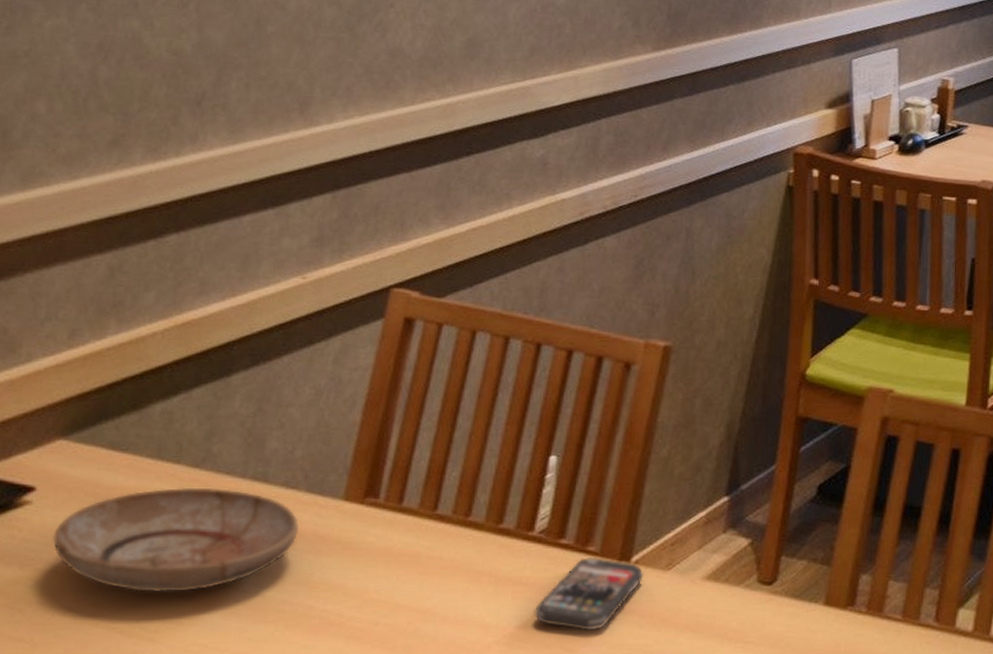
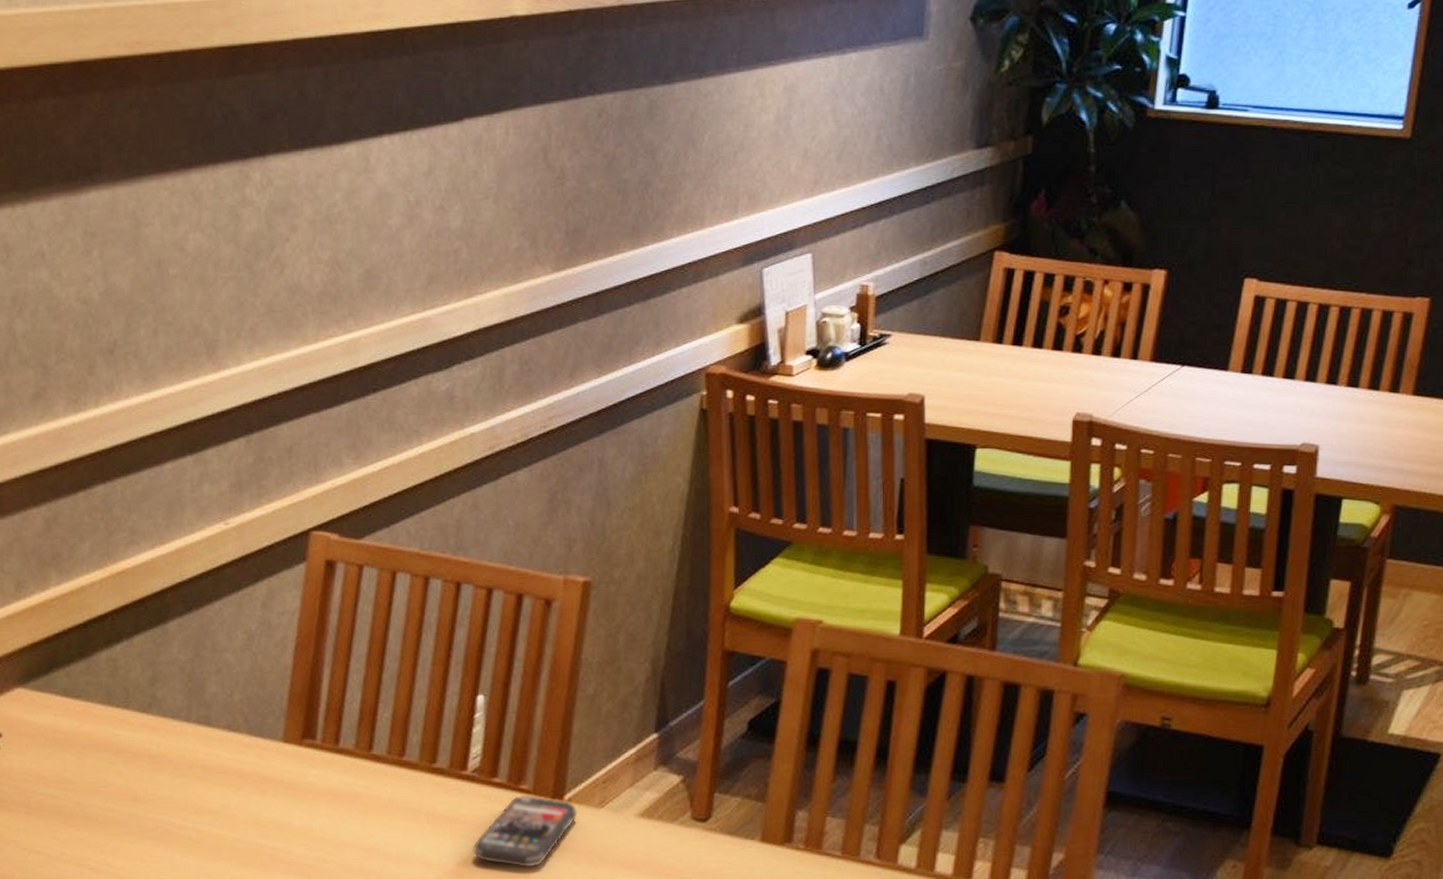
ceramic bowl: present [53,487,300,592] -> none [22,731,244,831]

